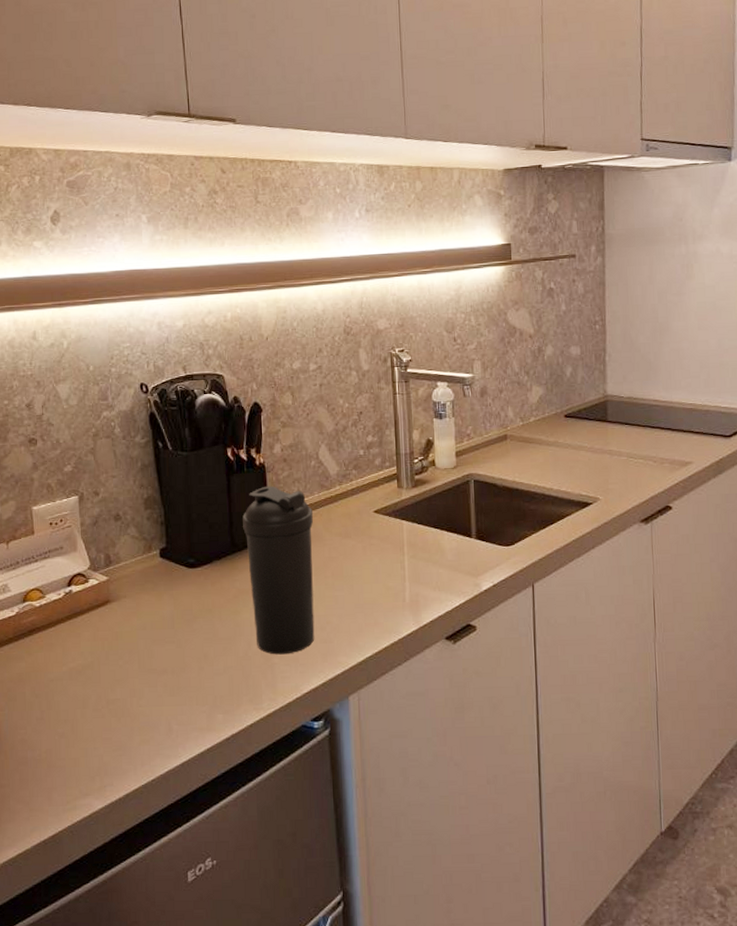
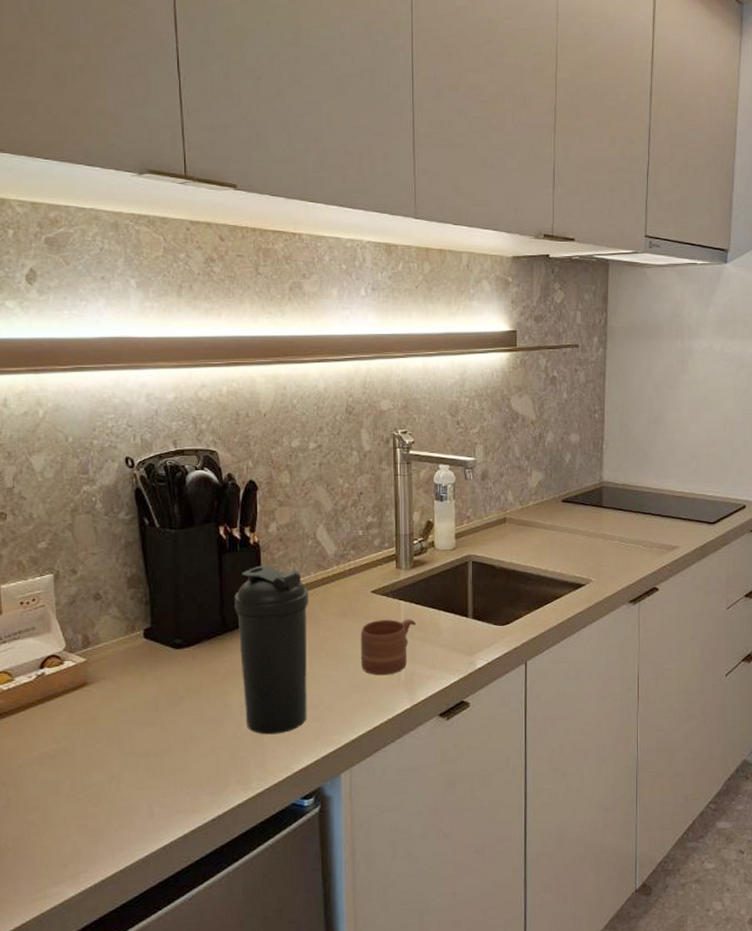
mug: none [364,539,420,597] -> present [360,619,417,676]

